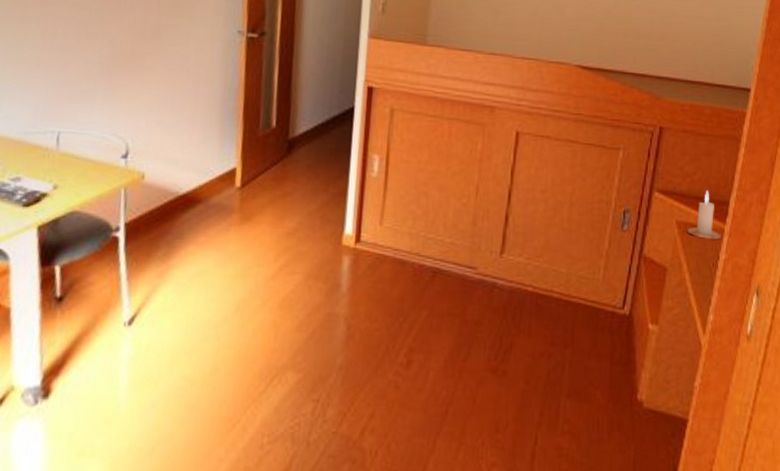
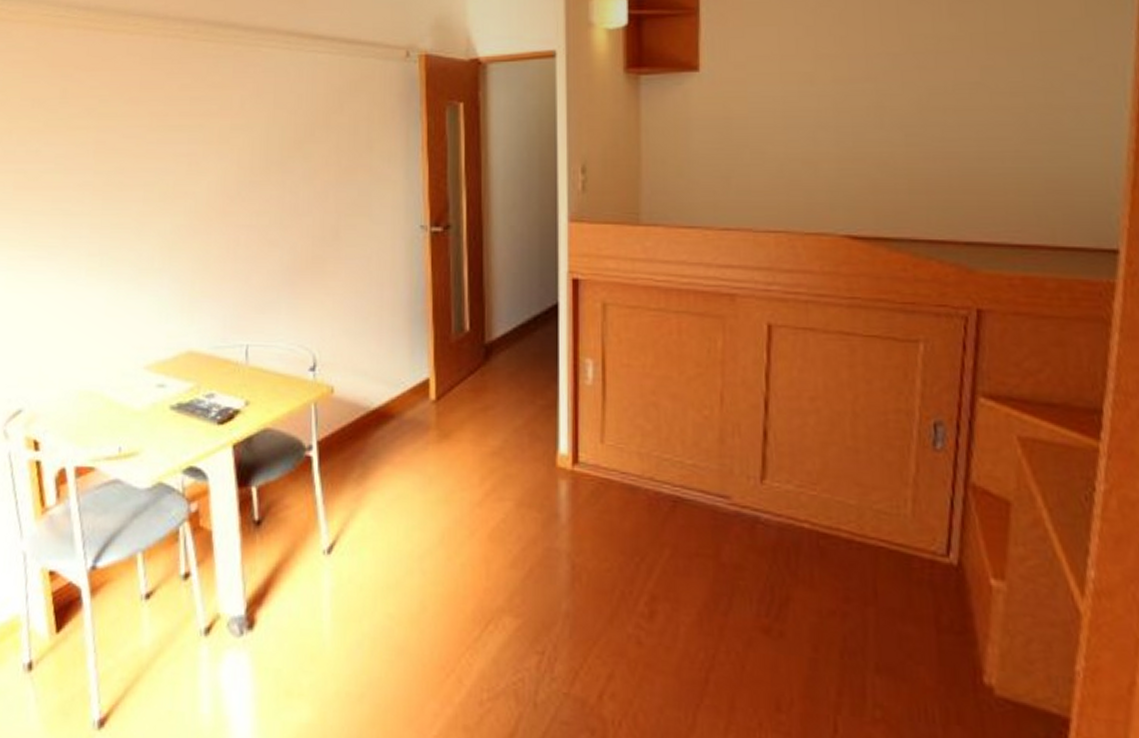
candle: present [687,191,721,240] -> none [1037,394,1095,463]

